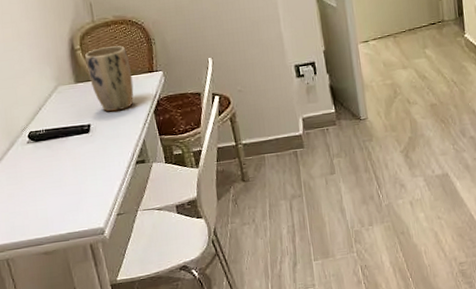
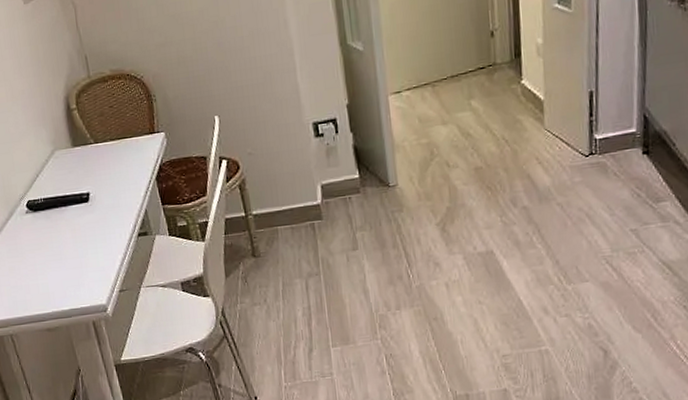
plant pot: present [84,45,134,112] -> none [81,104,134,179]

